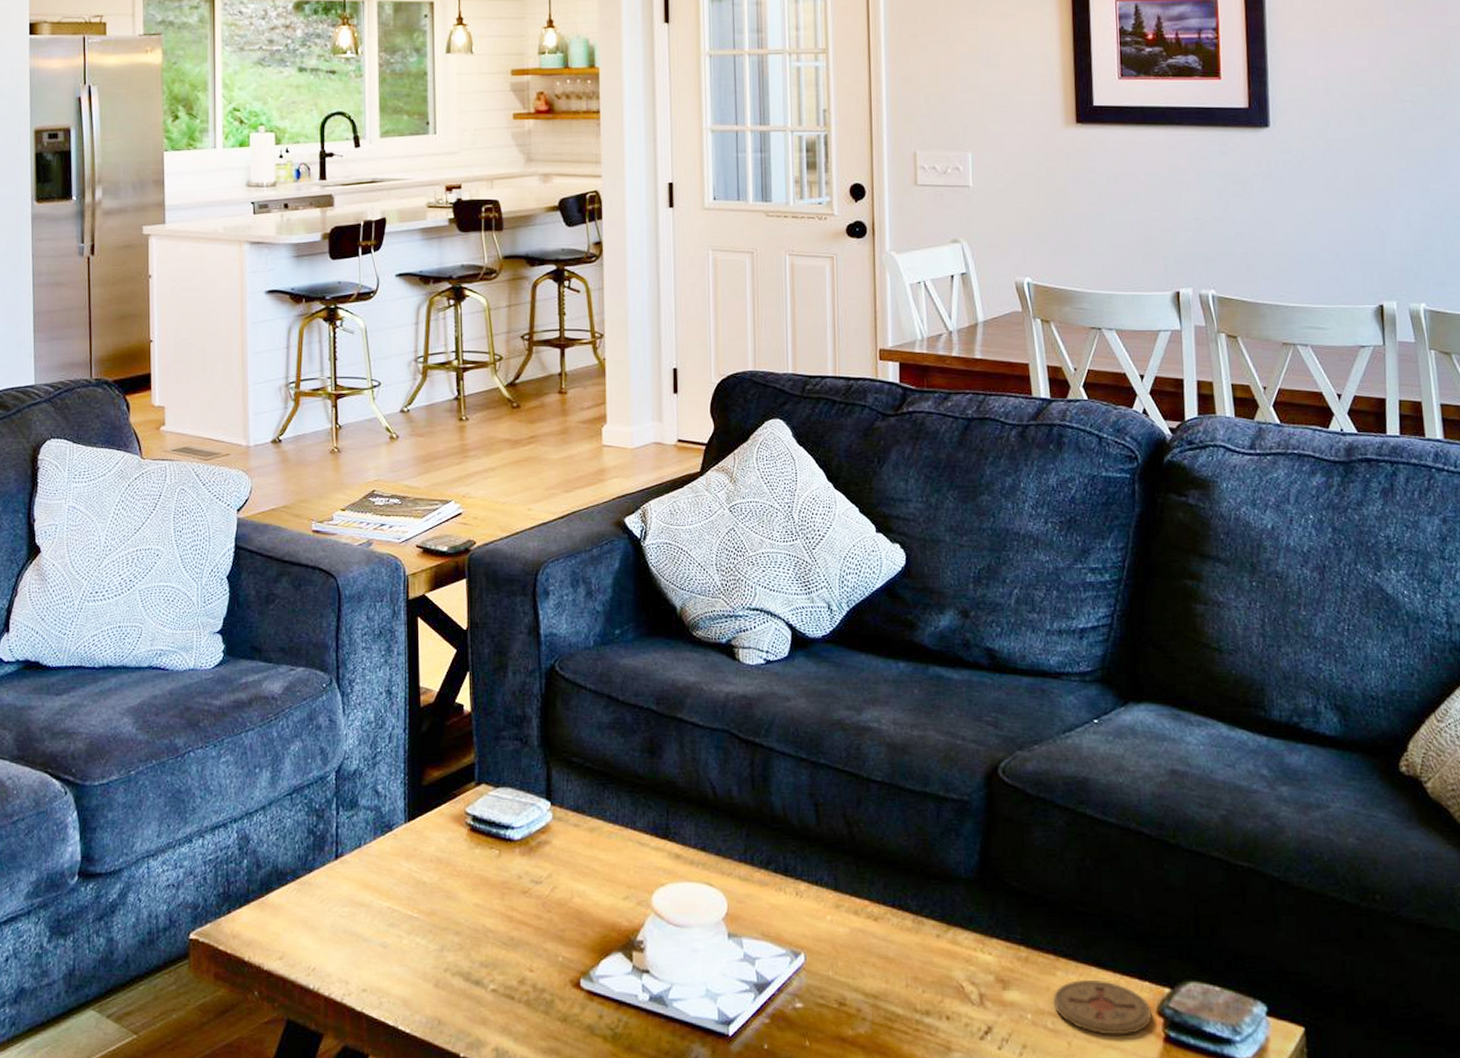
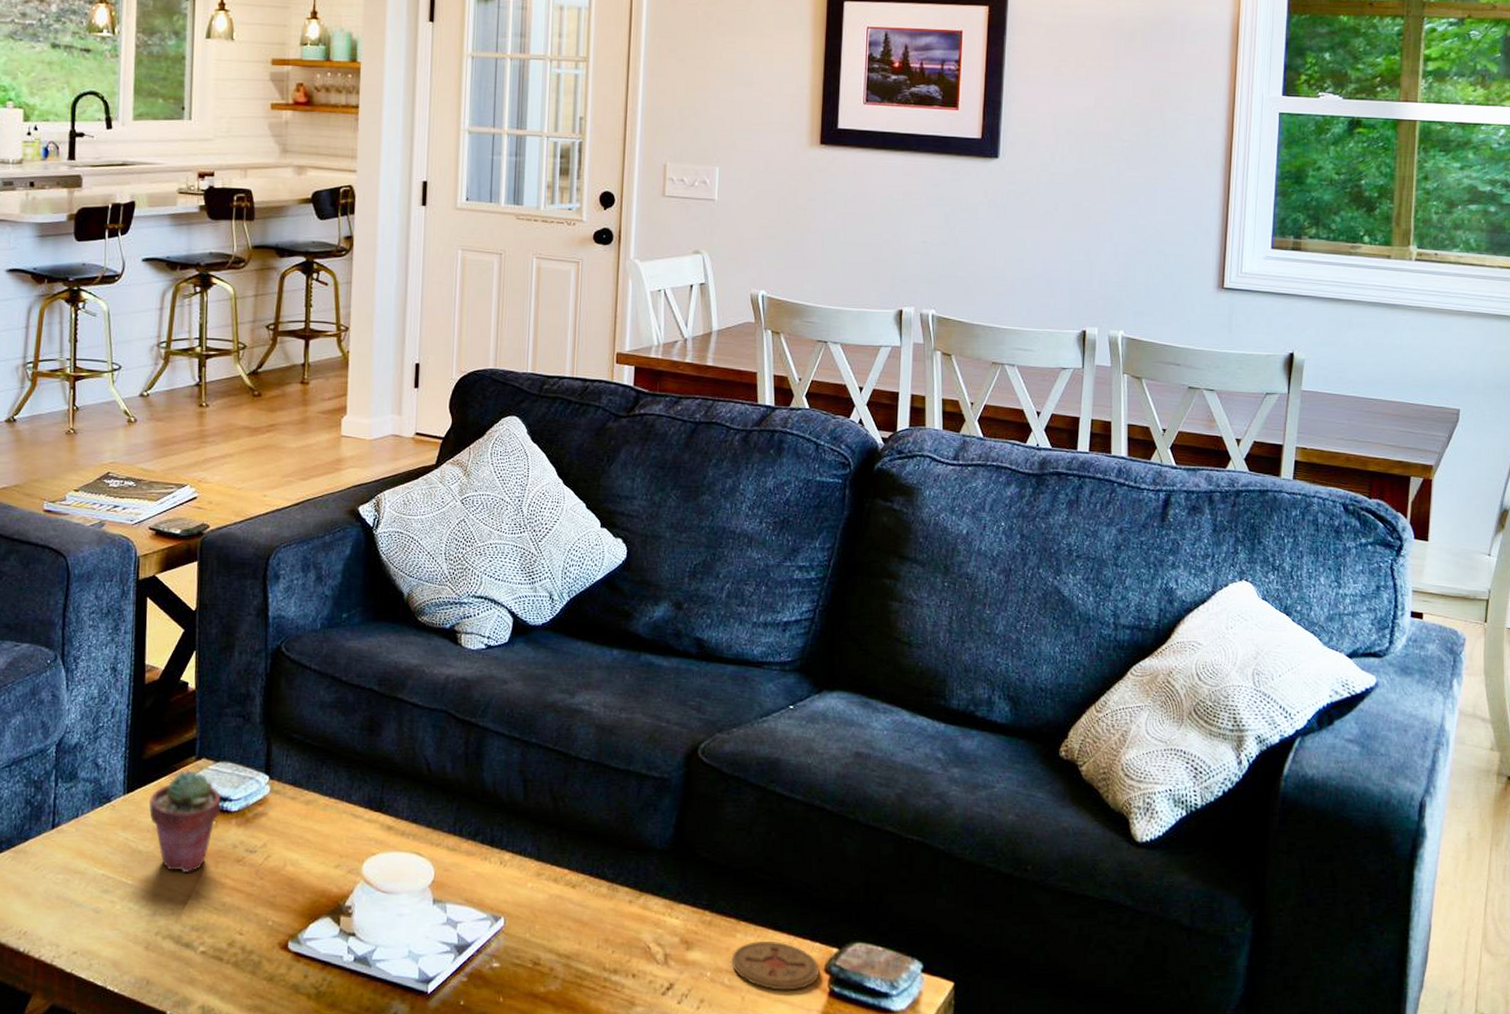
potted succulent: none [431,795,503,905] -> present [149,769,221,872]

